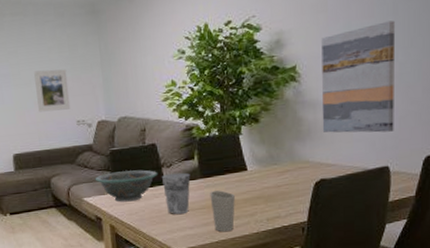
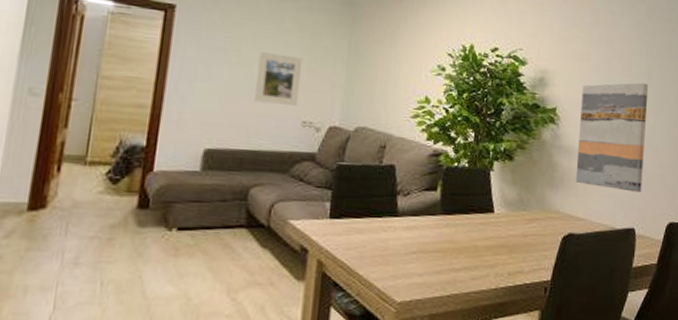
decorative bowl: present [95,170,158,202] -> none [310,192,392,233]
cup: present [162,172,191,214] -> none [394,203,429,255]
cup: present [210,190,235,232] -> none [447,232,476,283]

